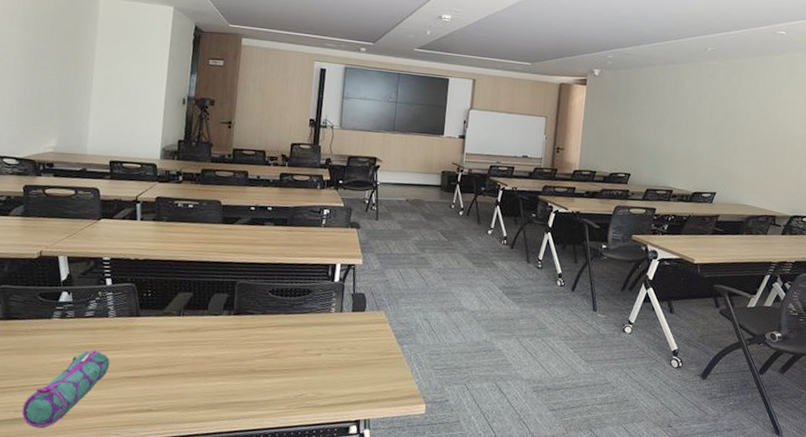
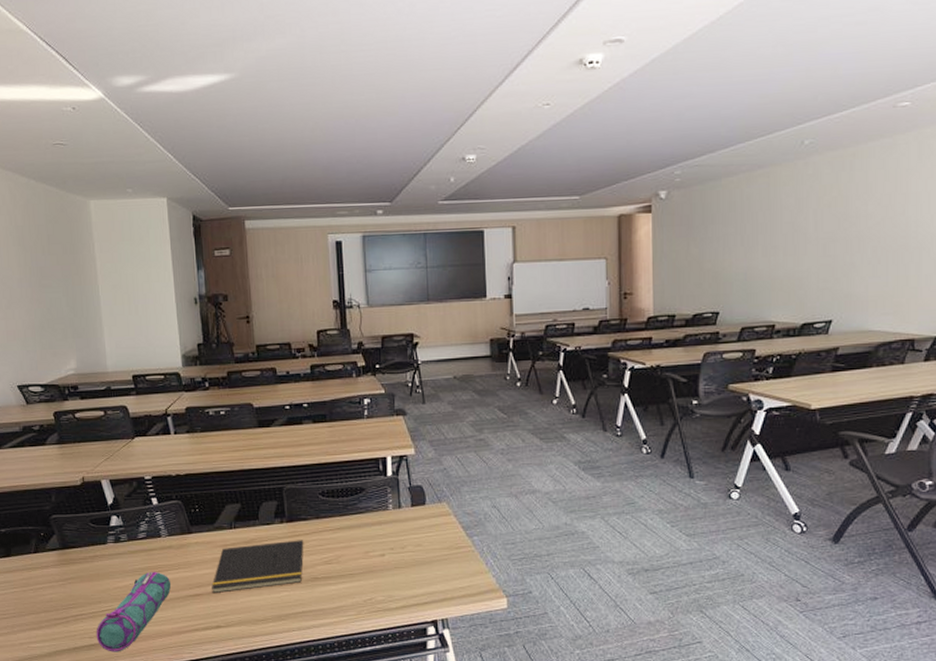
notepad: none [149,332,248,378] -> present [211,540,304,594]

